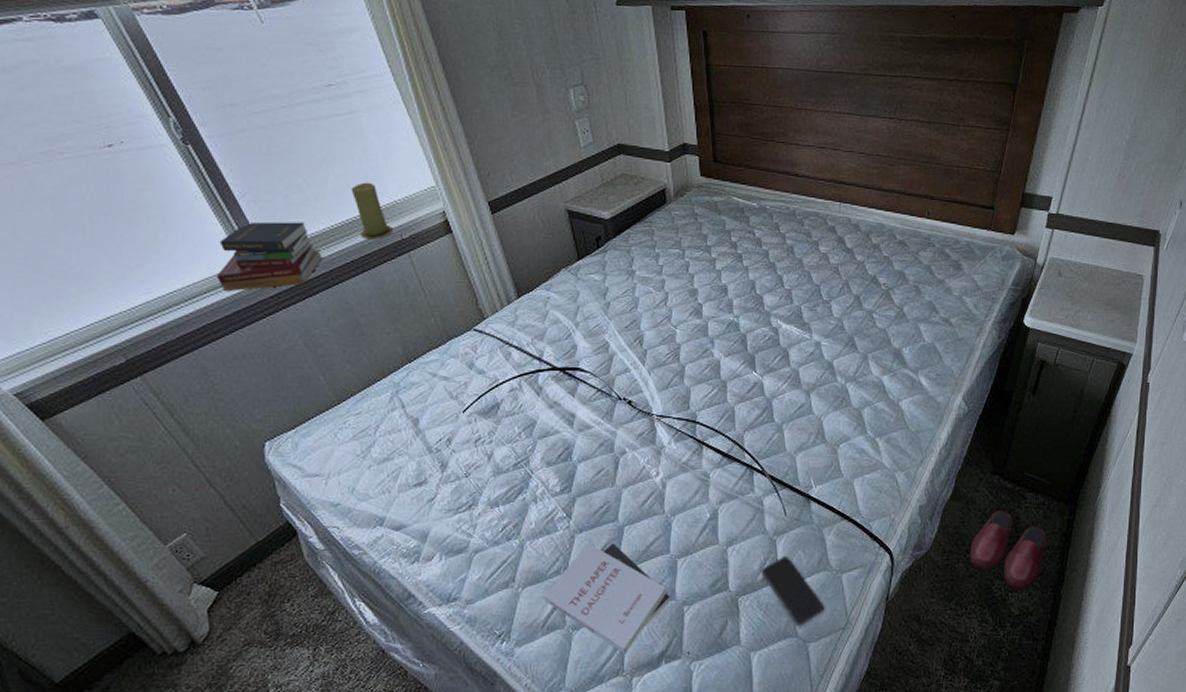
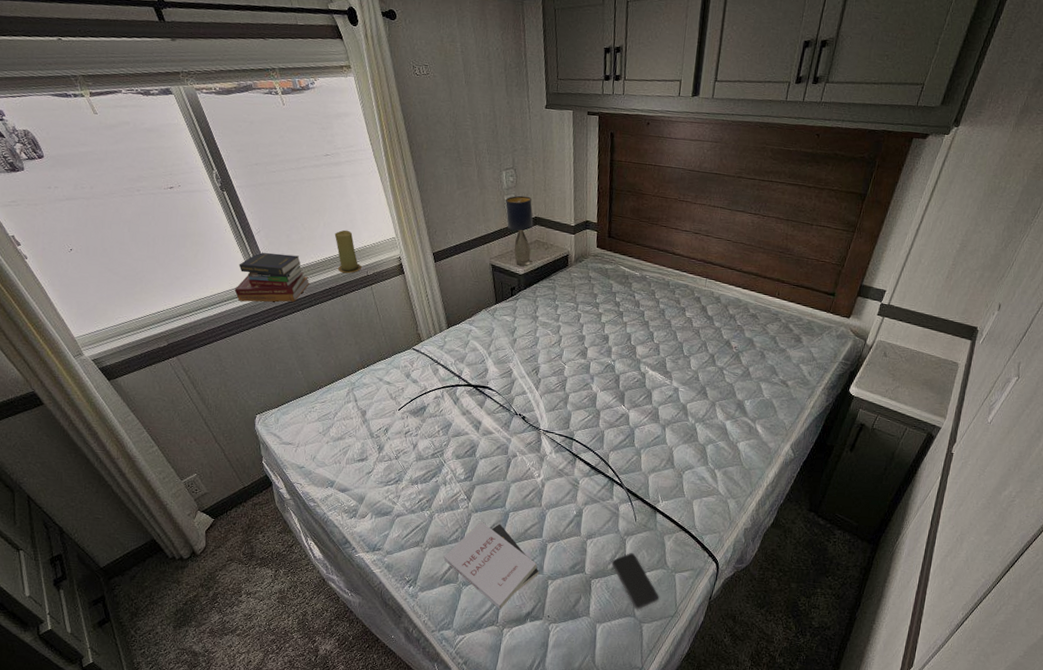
table lamp: none [576,118,621,208] -> present [505,195,534,266]
slippers: present [969,510,1047,591] -> none [781,540,849,608]

